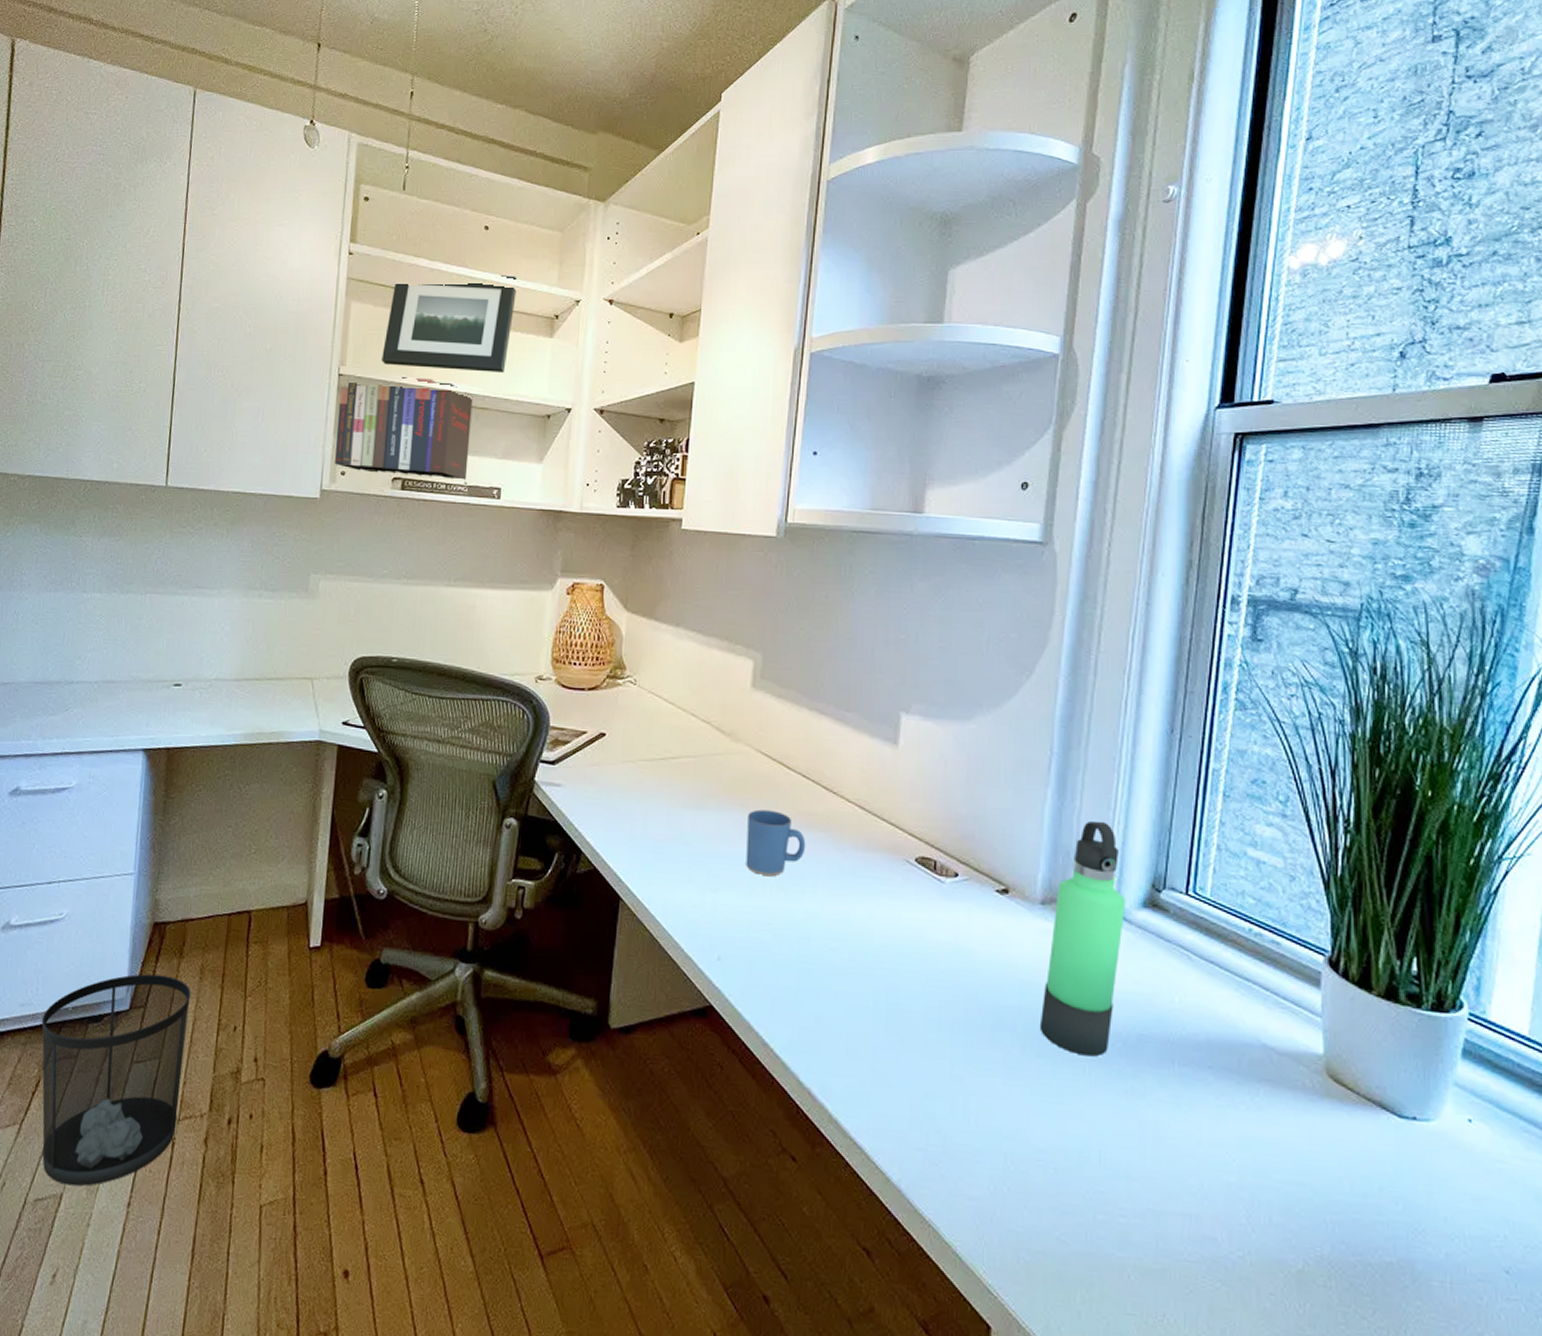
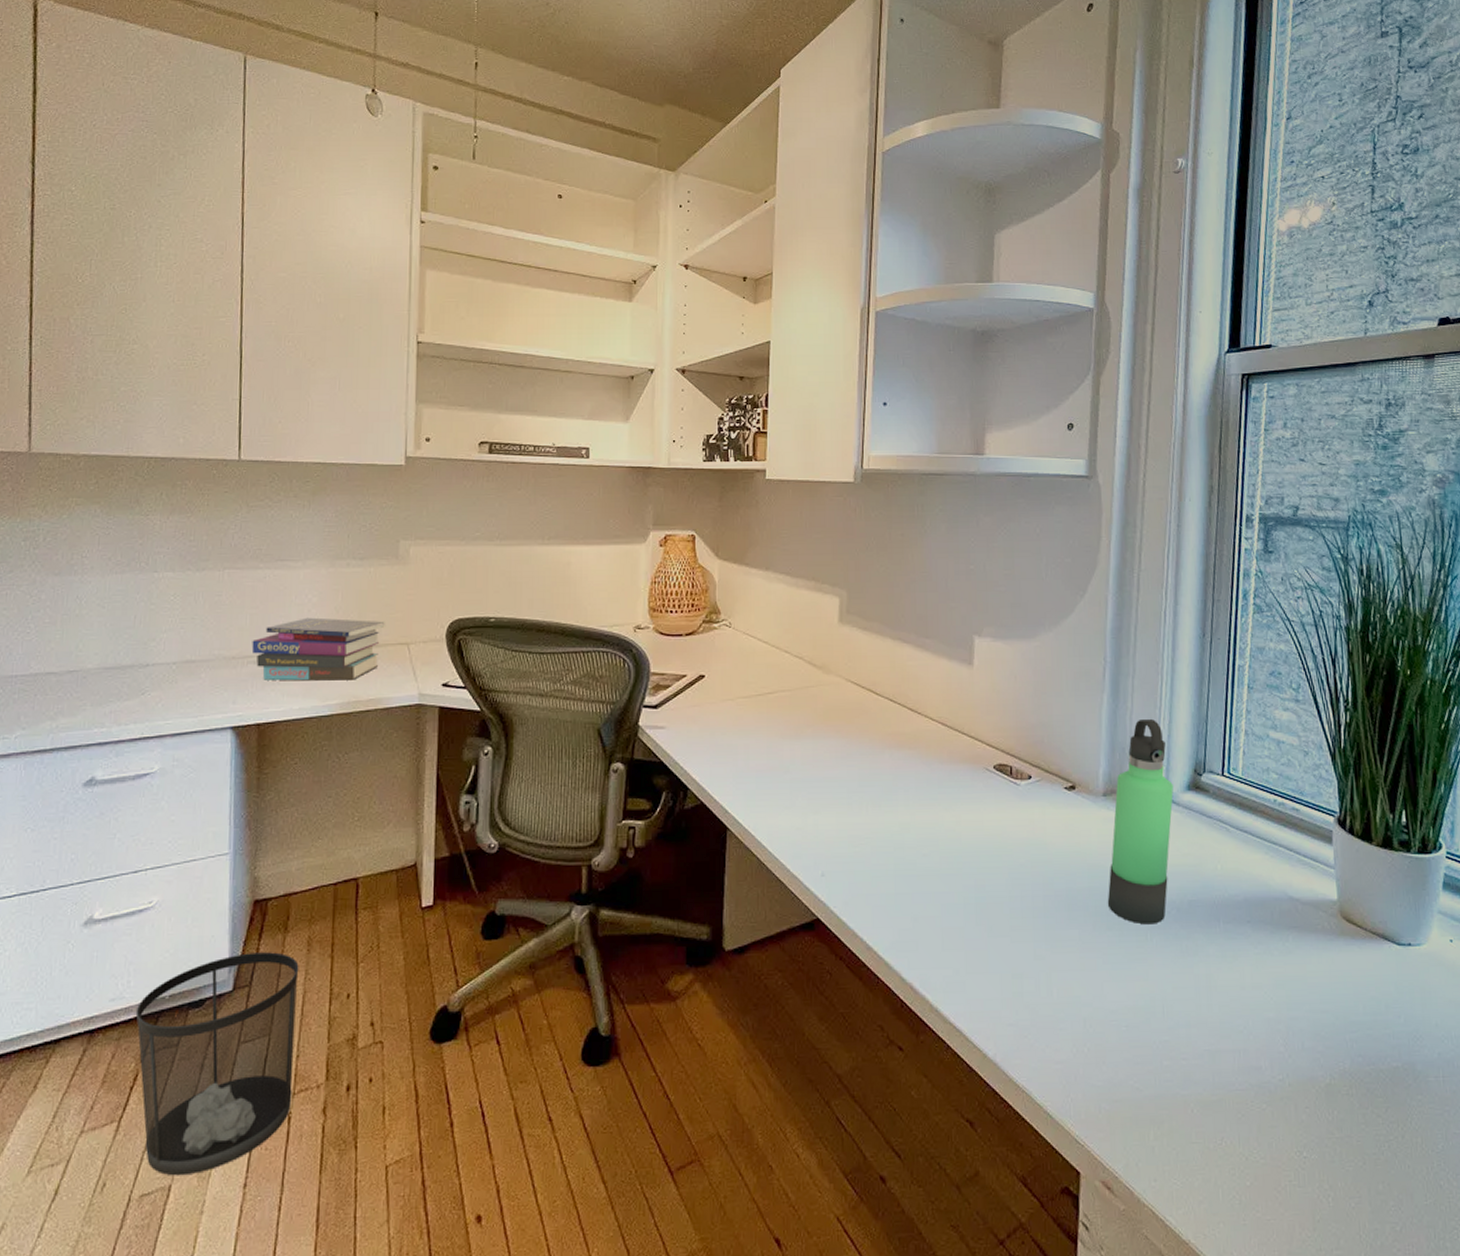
books: none [166,646,293,712] -> present [251,617,386,681]
books: present [334,377,473,480] -> none [418,343,556,441]
picture frame: present [382,275,519,374] -> none [461,243,595,337]
mug: present [746,809,806,876] -> none [842,734,896,794]

